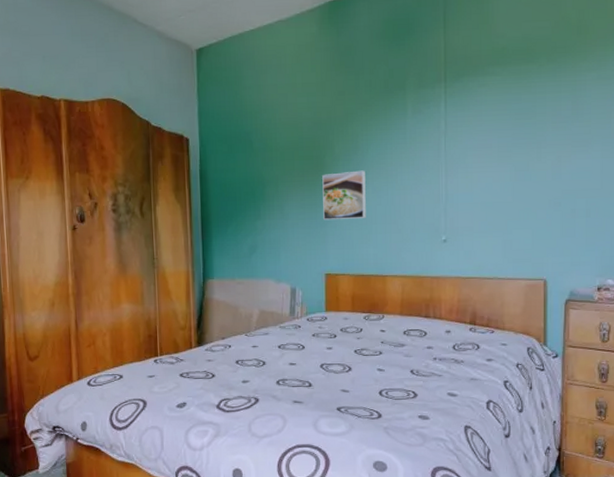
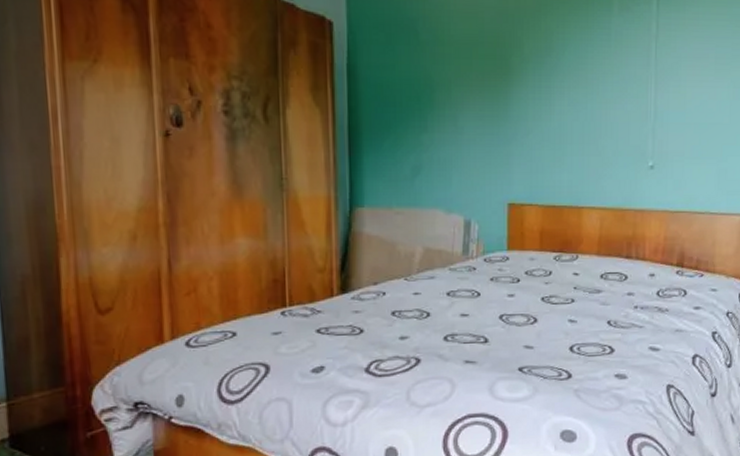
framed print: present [322,170,366,221] -> none [507,76,560,137]

